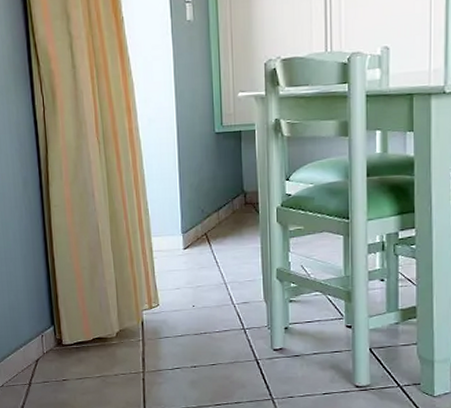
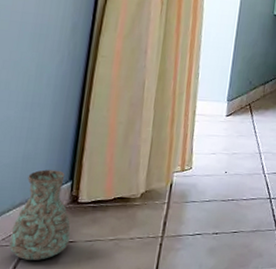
decorative vase: none [14,317,64,397] -> present [9,169,71,260]

